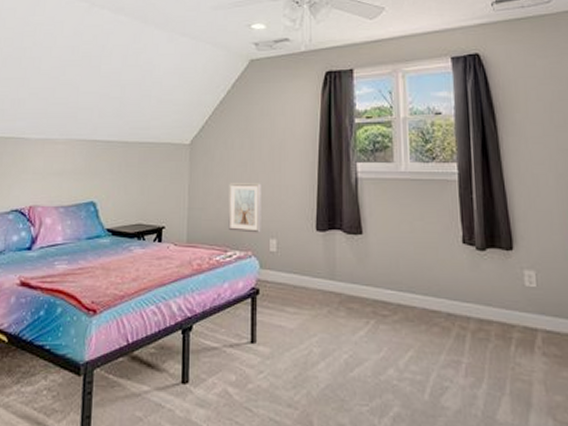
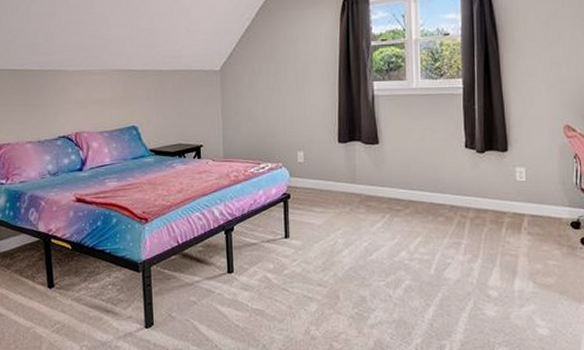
picture frame: present [228,183,261,233] -> none [258,103,290,147]

